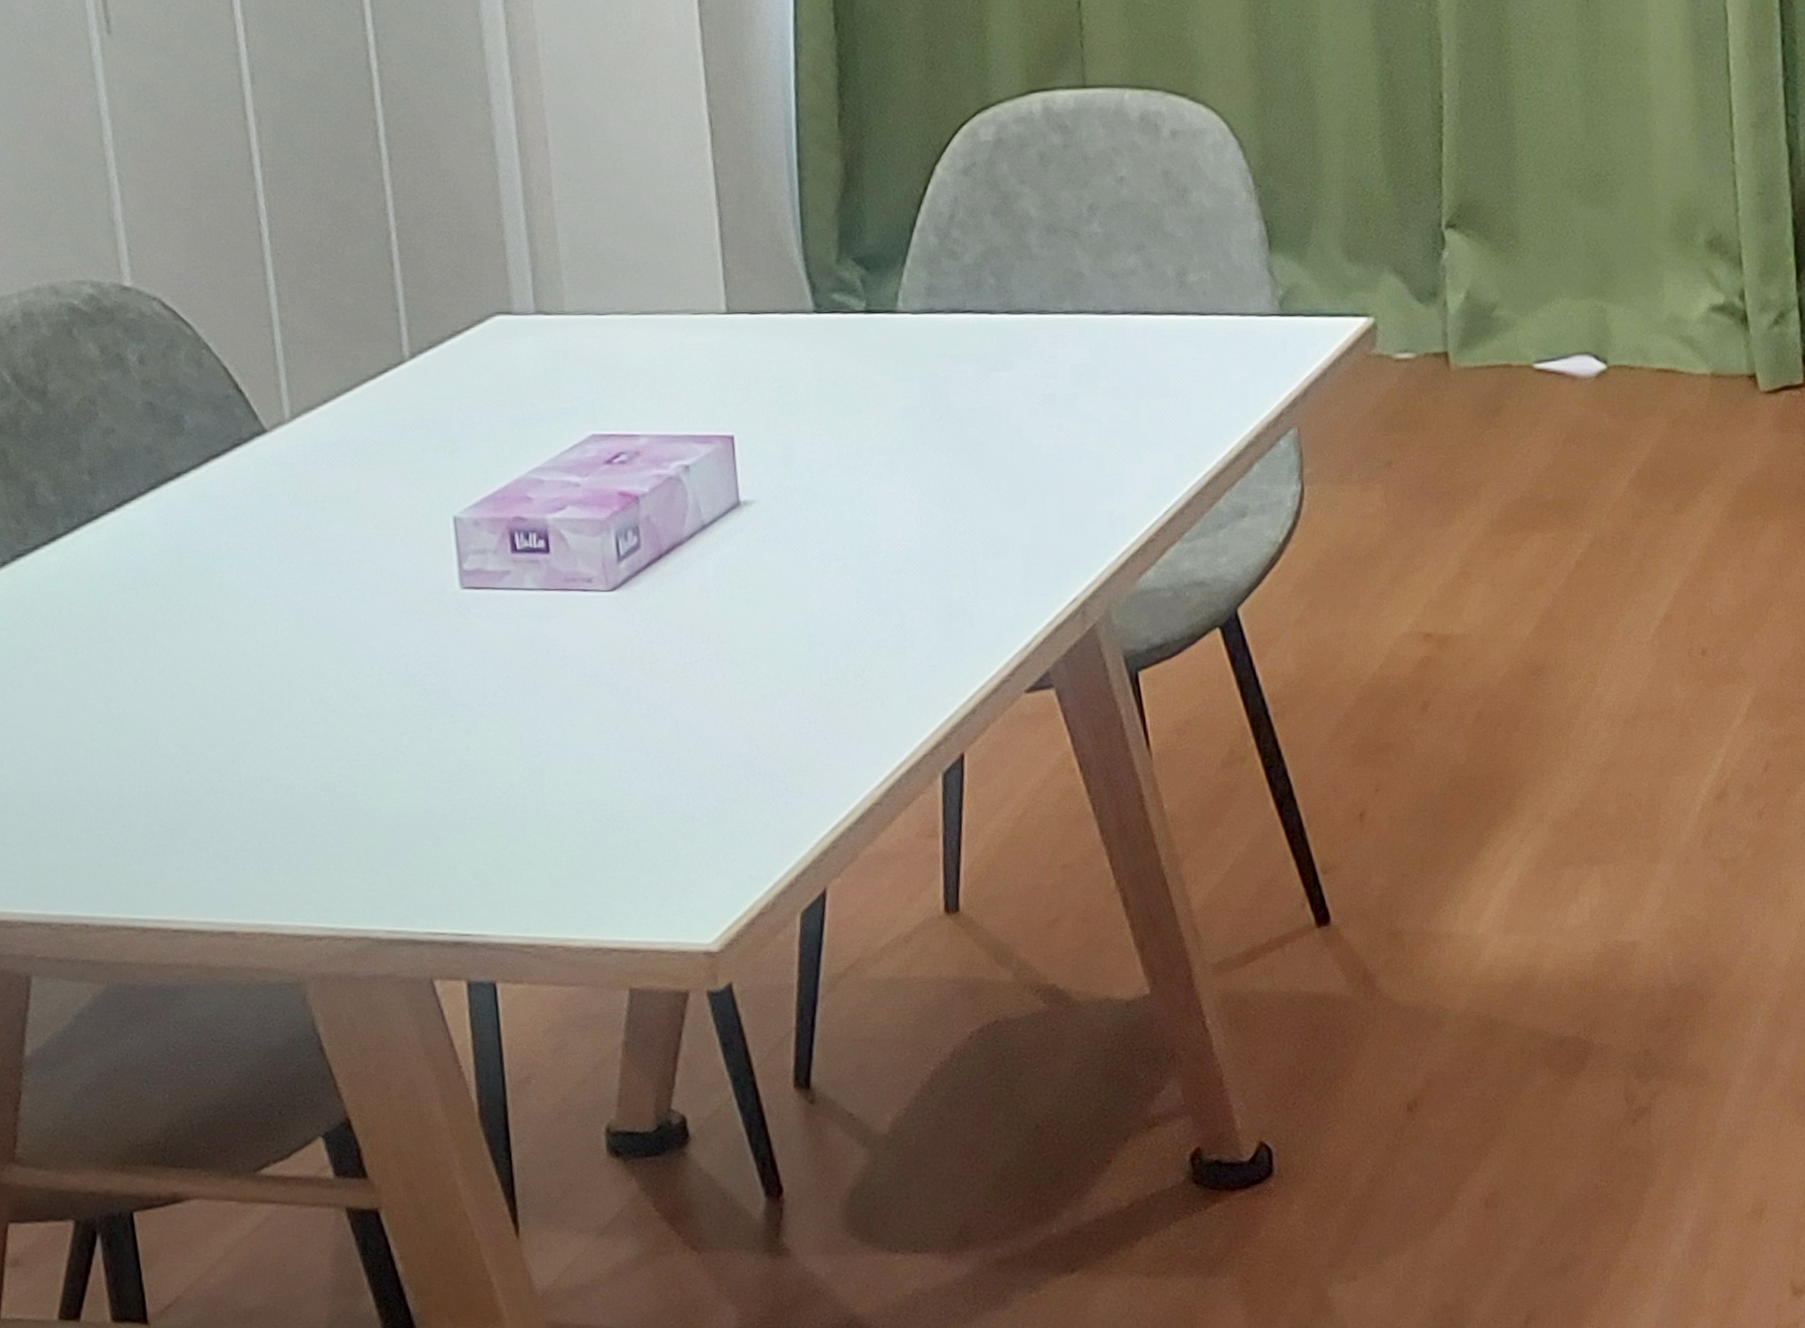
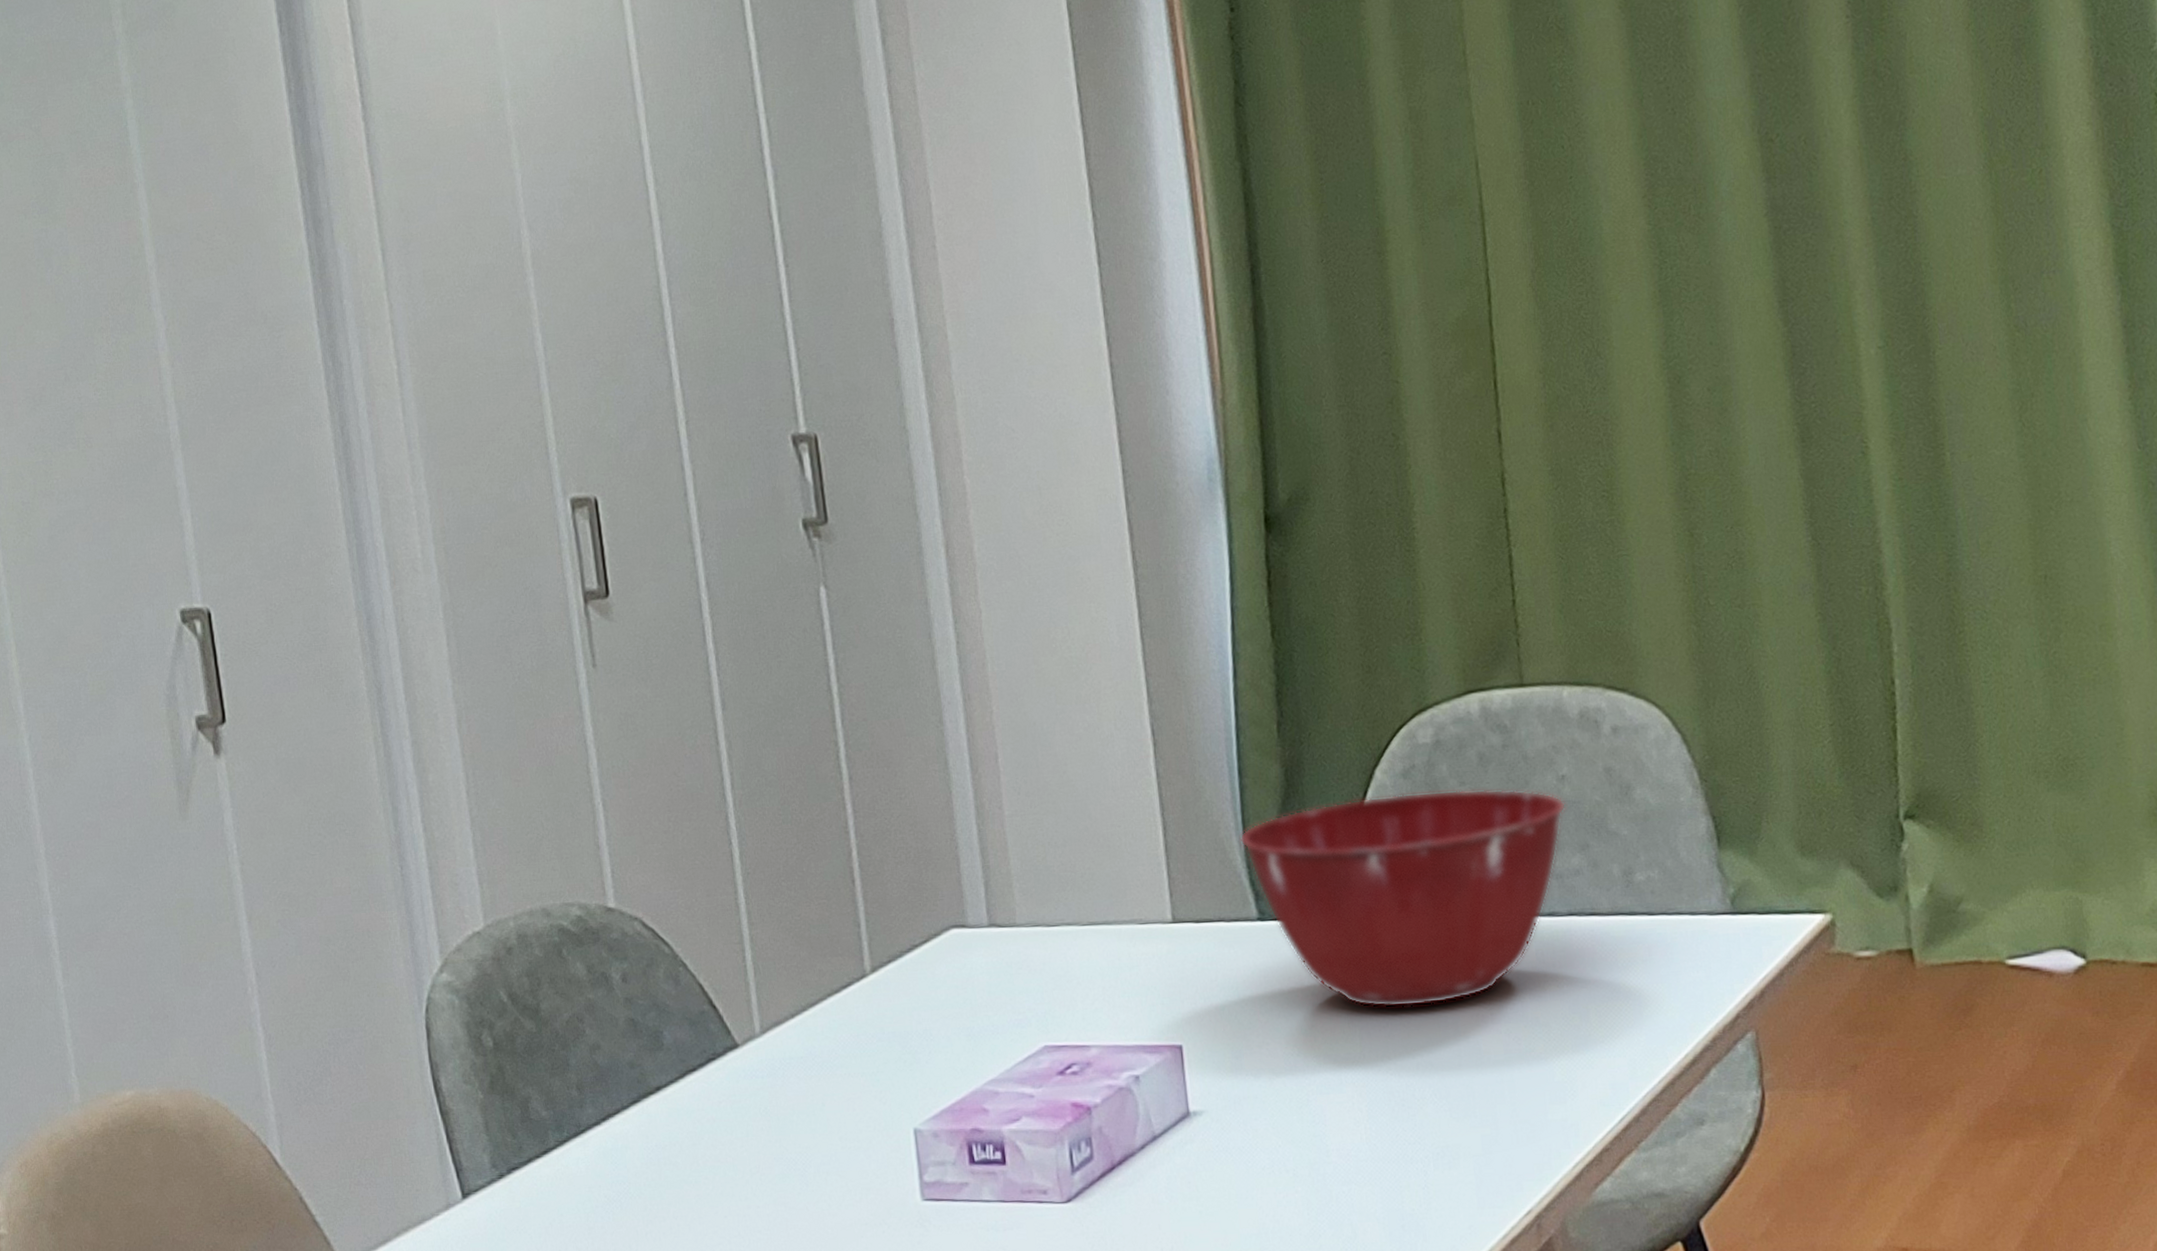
mixing bowl: none [797,188,1123,402] -> present [1239,789,1566,1008]

